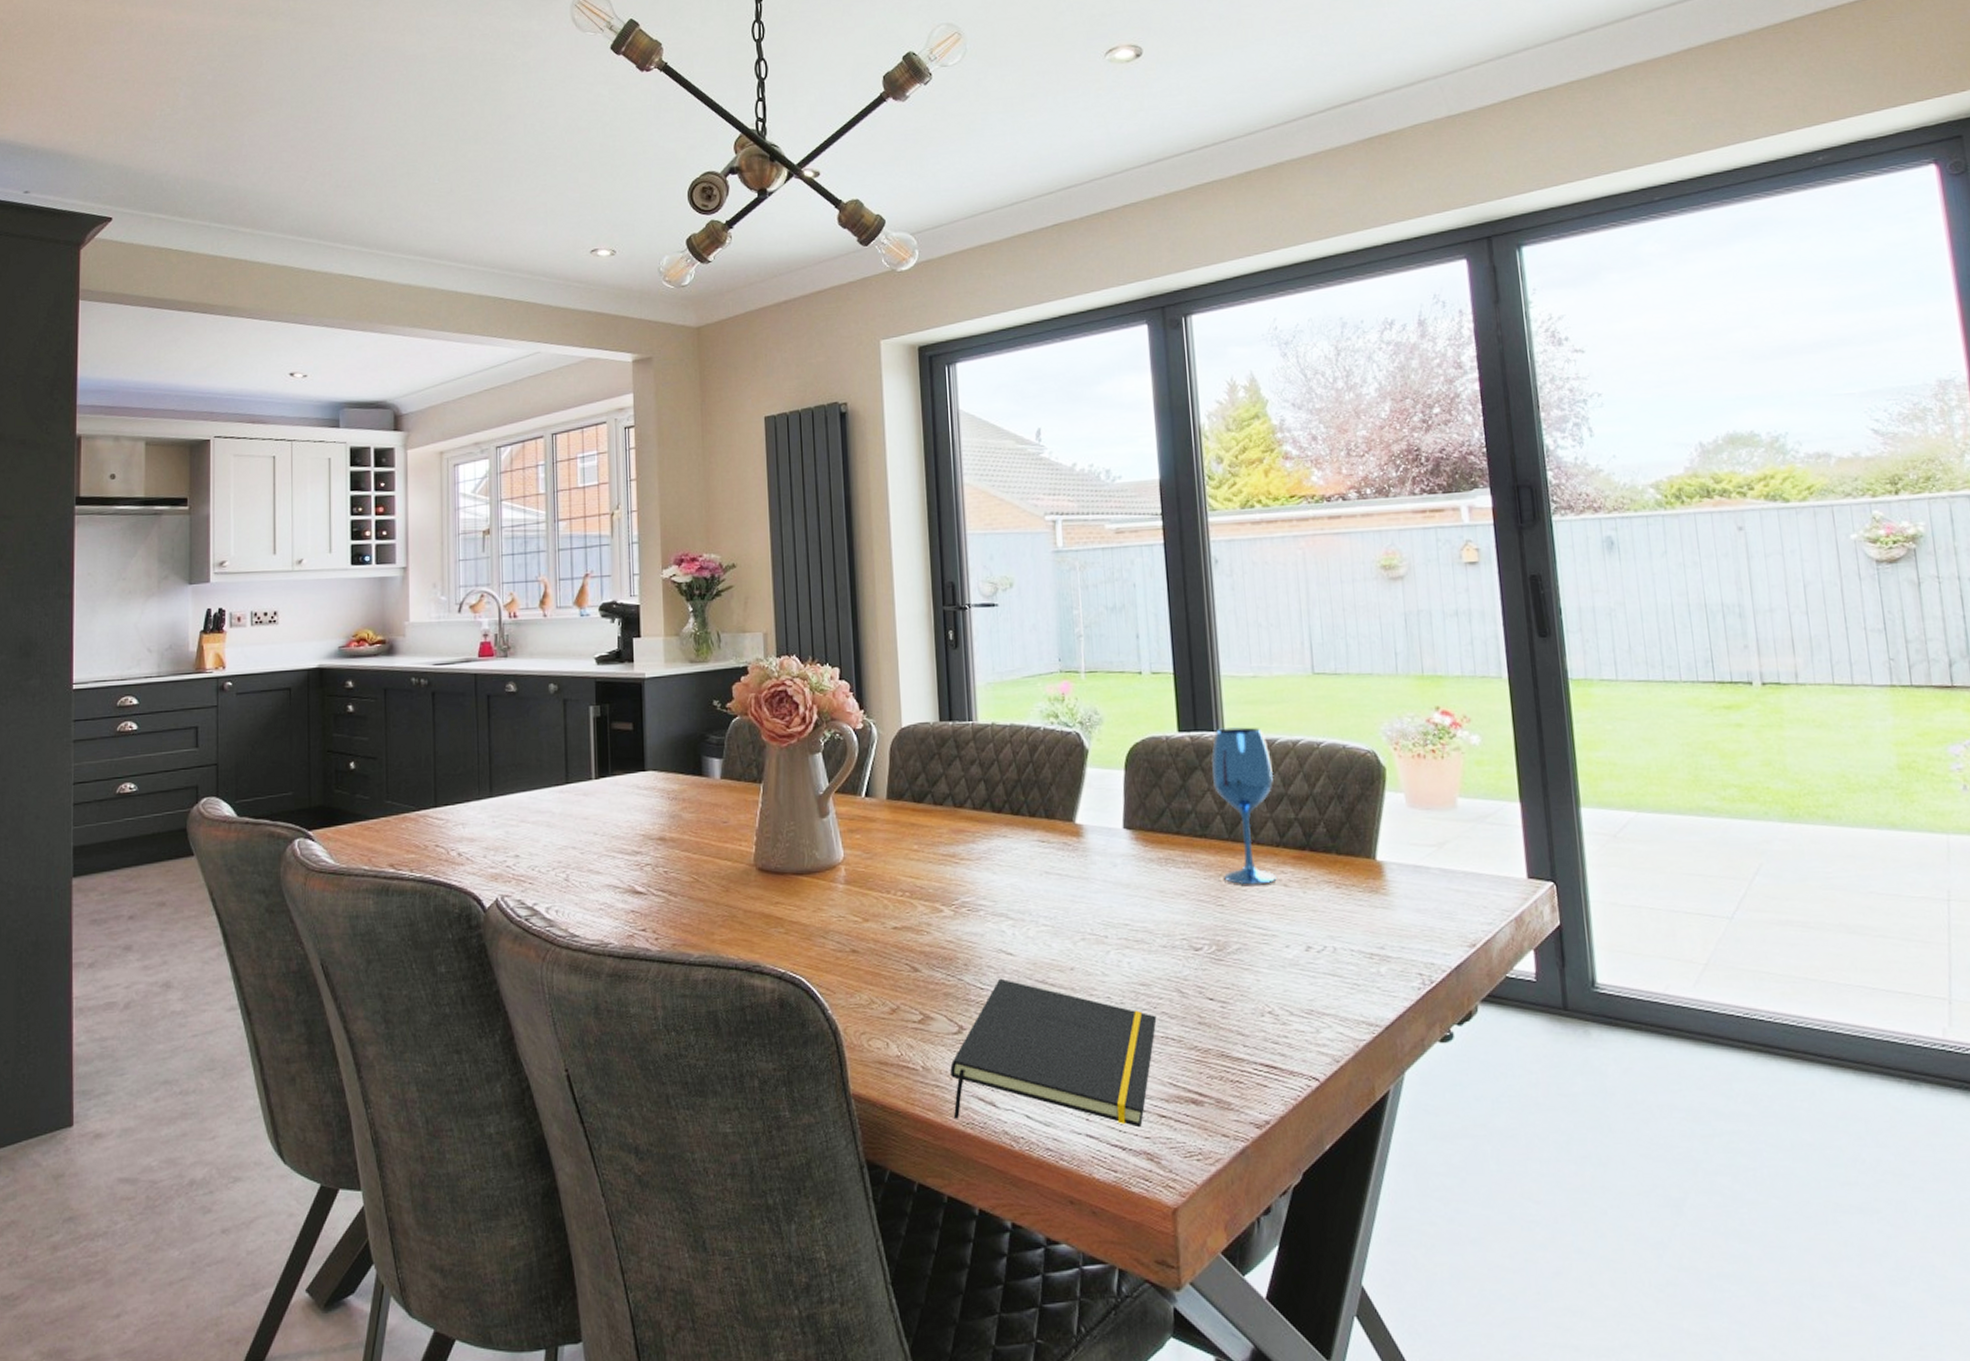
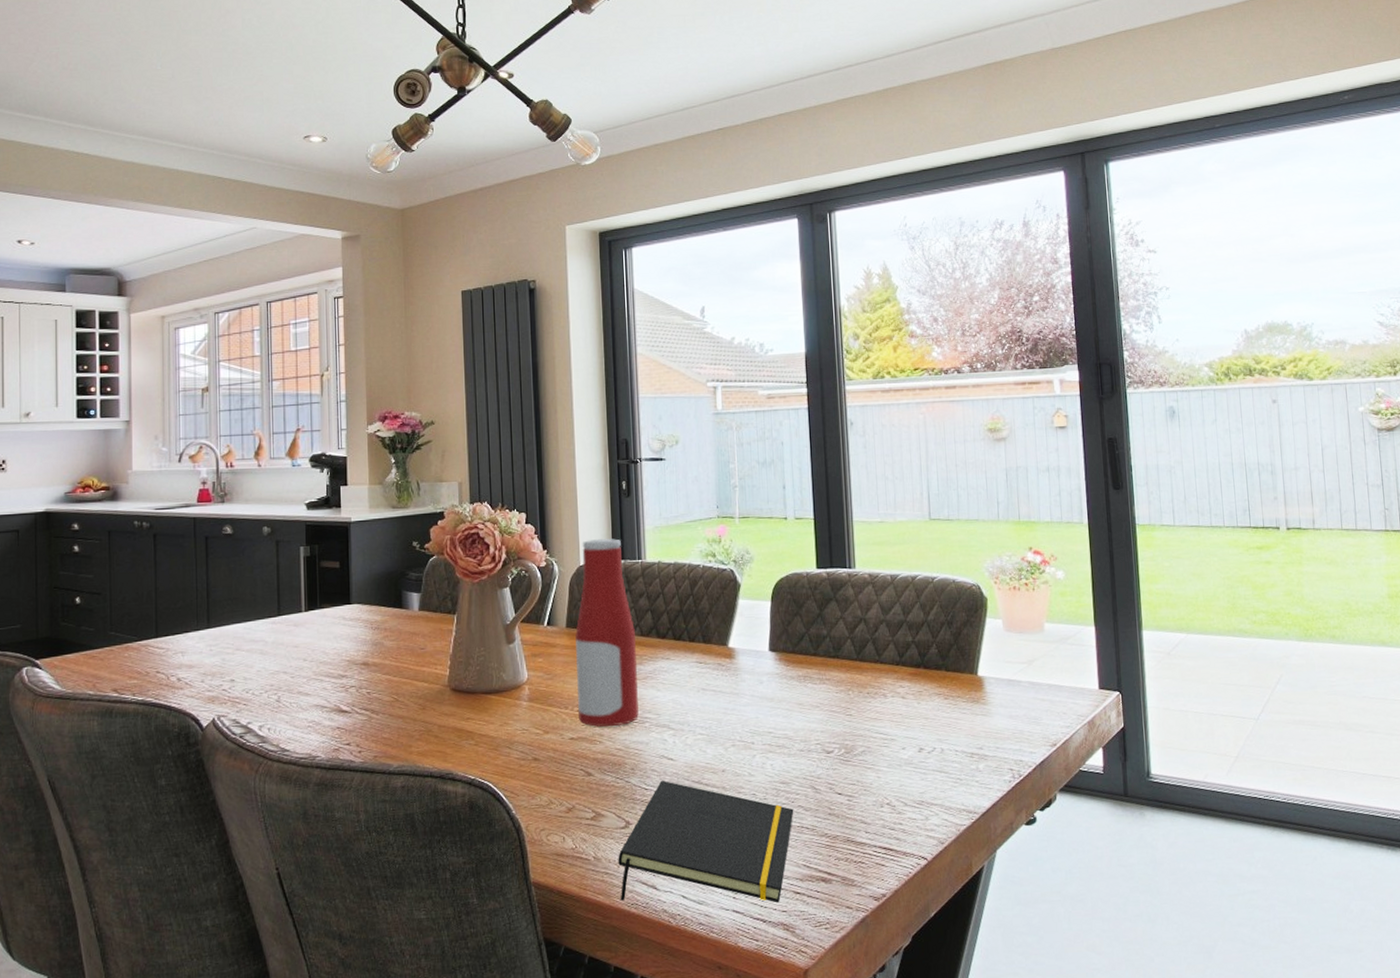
bottle: none [897,697,972,915] -> present [575,538,639,727]
wineglass: present [1211,727,1277,885] -> none [844,564,896,698]

